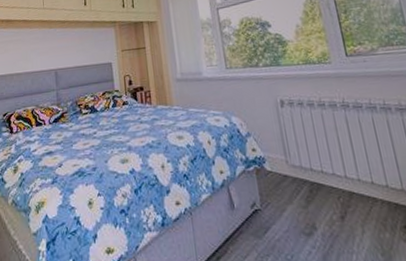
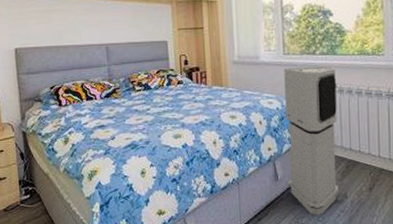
air purifier: none [228,78,306,253] -> present [284,66,340,215]

